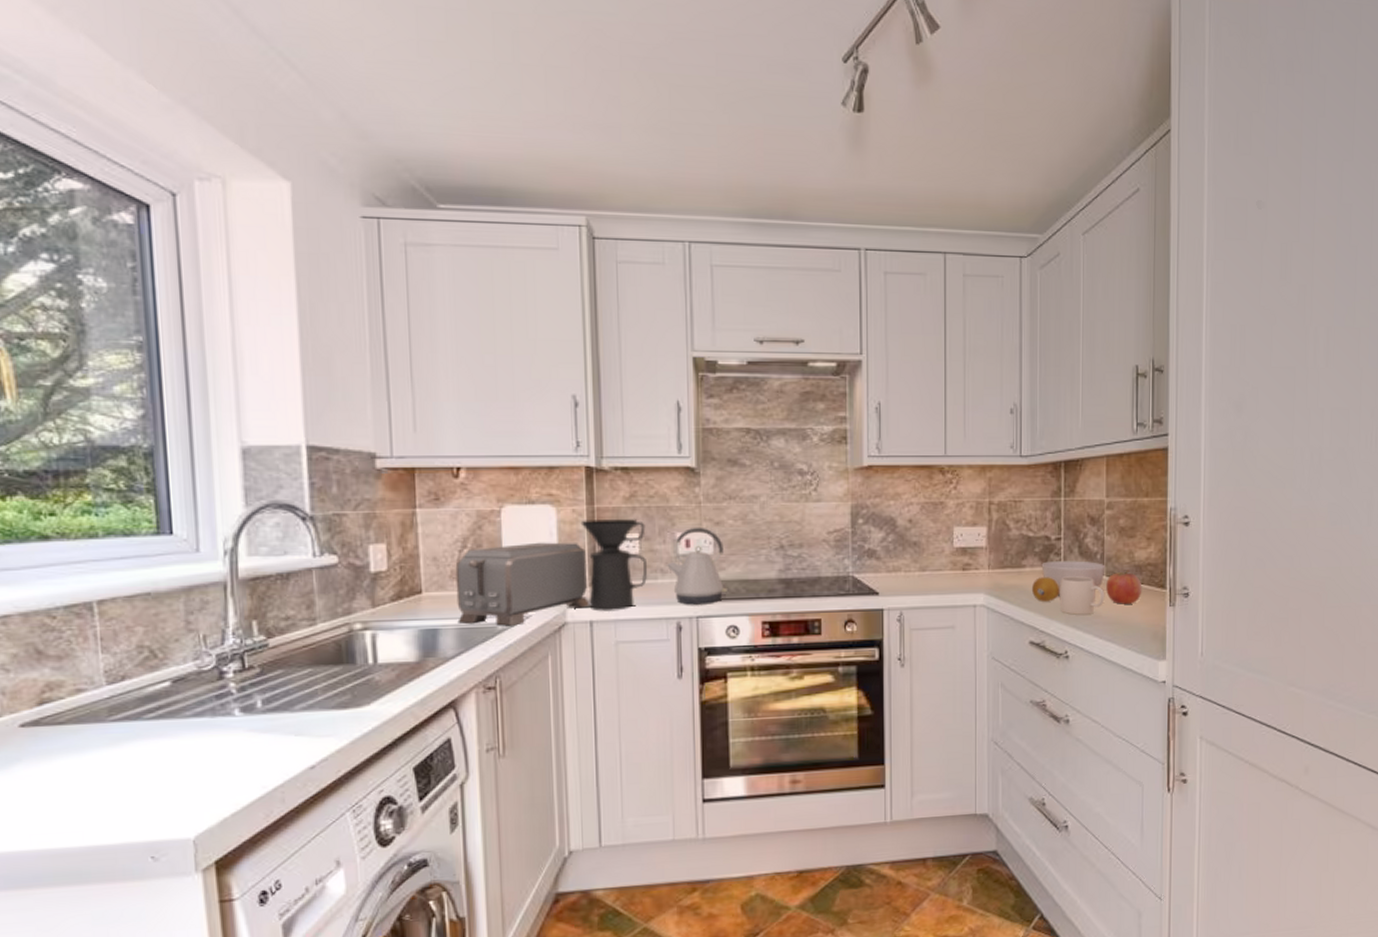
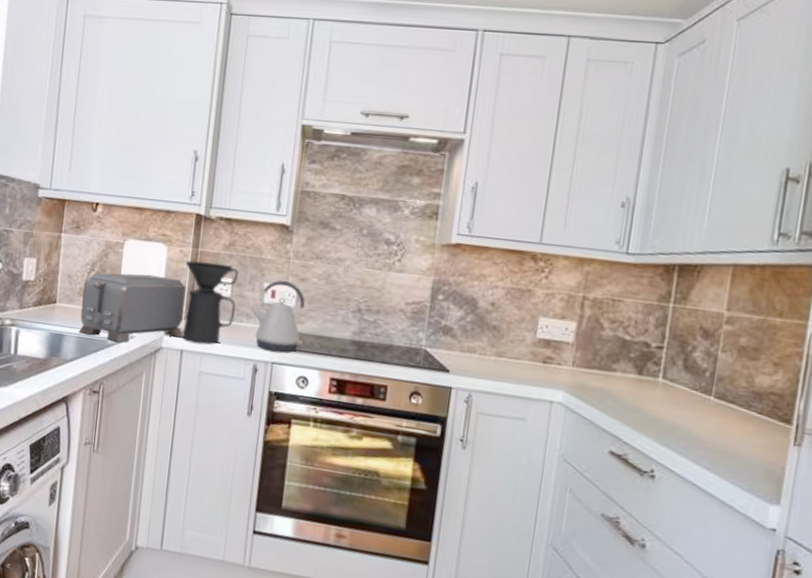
fruit: present [1031,577,1060,602] -> none [619,385,655,413]
bowl: present [1041,561,1105,596] -> none [635,369,715,410]
mug: present [1060,576,1105,615] -> none [652,389,710,436]
fruit: present [1106,570,1142,604] -> none [712,395,760,434]

